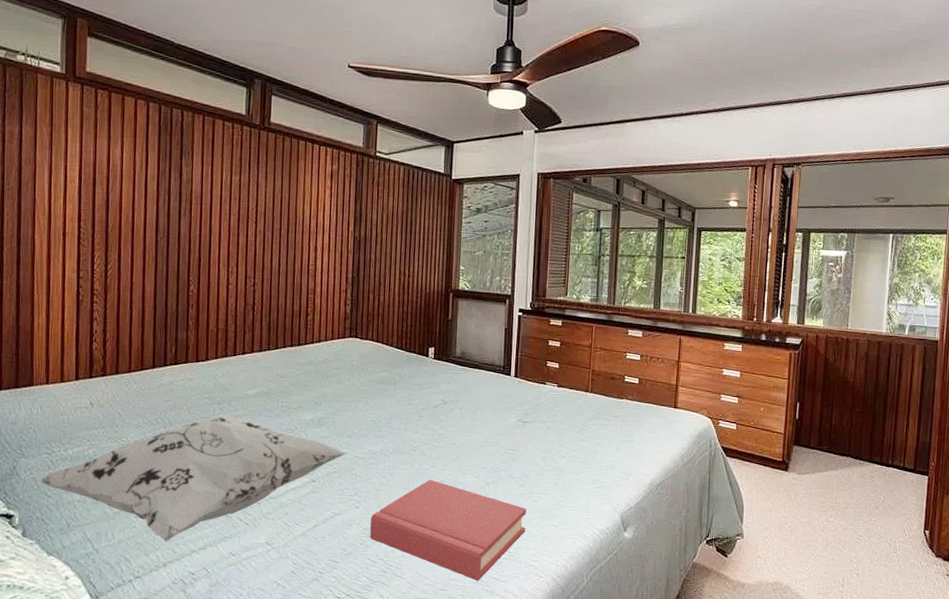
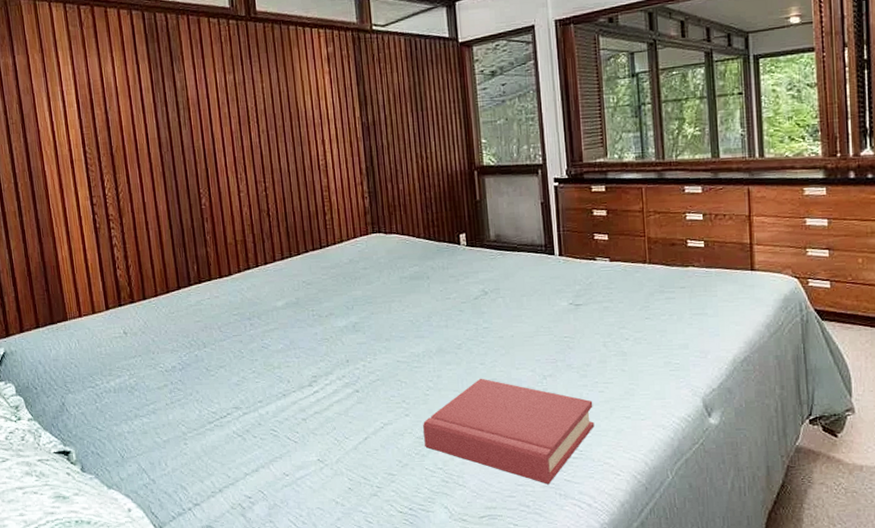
decorative pillow: present [38,415,349,542] -> none [87,330,389,467]

